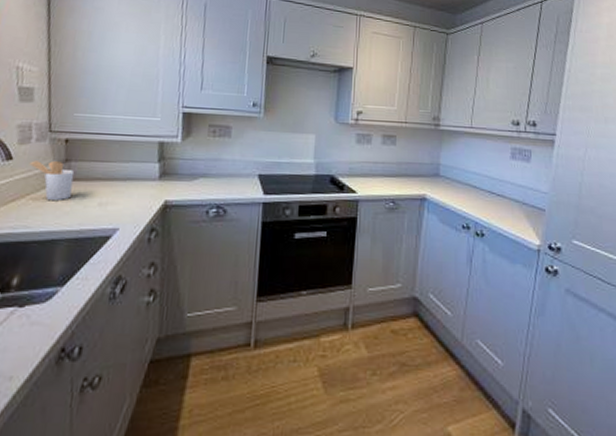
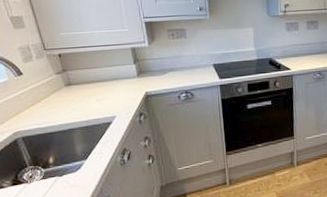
utensil holder: present [29,161,75,201] -> none [36,72,74,102]

